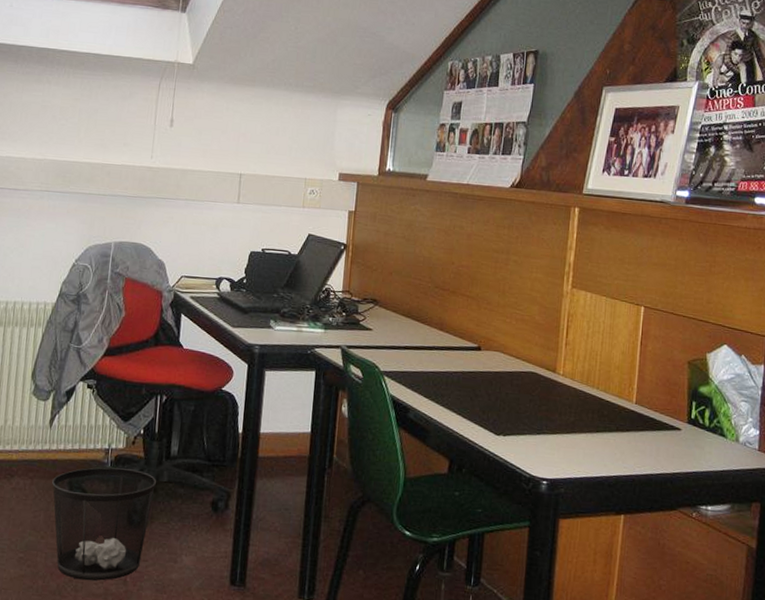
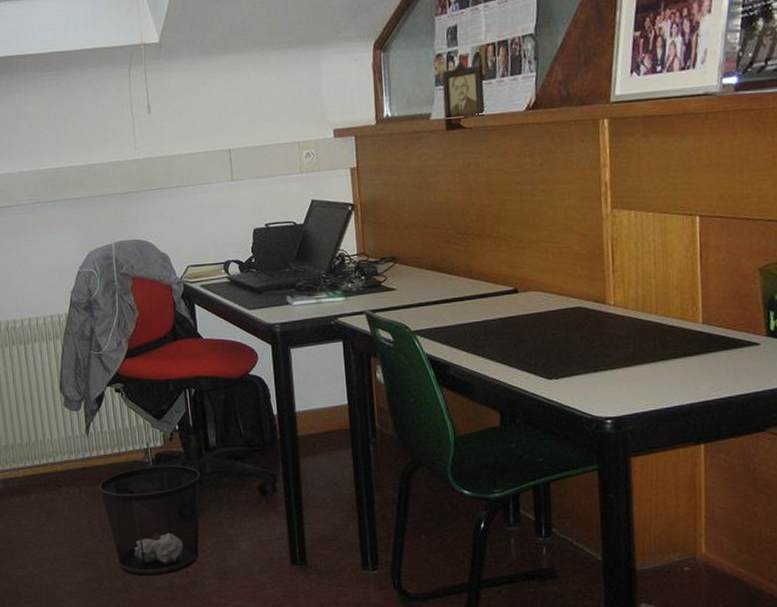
photo frame: none [438,134,479,195] -> present [442,61,487,131]

